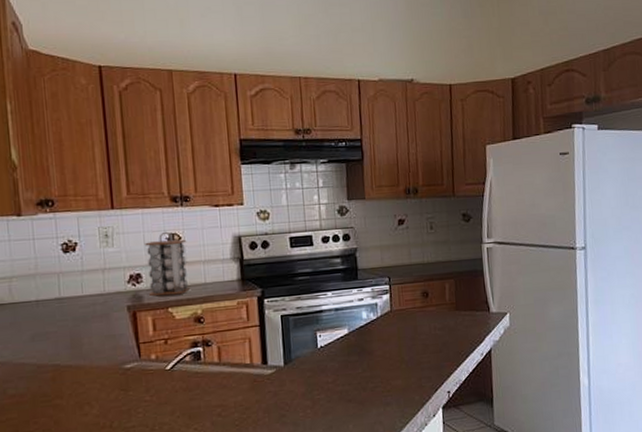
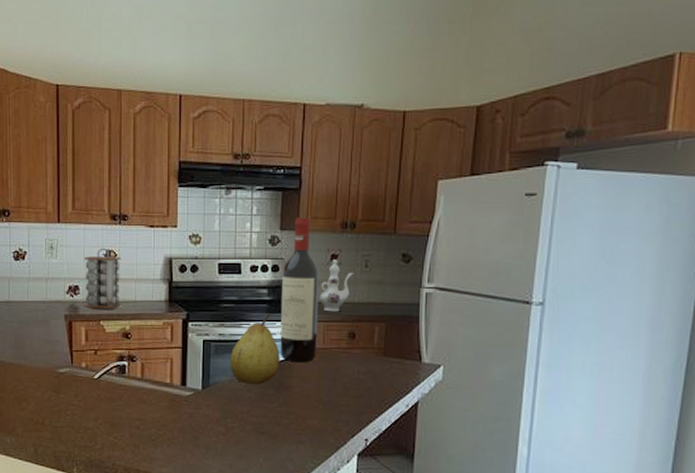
fruit: none [310,282,360,354] -> present [230,314,280,385]
wine bottle: none [353,187,394,327] -> present [280,218,320,363]
ewer: none [391,224,421,274] -> present [319,260,354,312]

